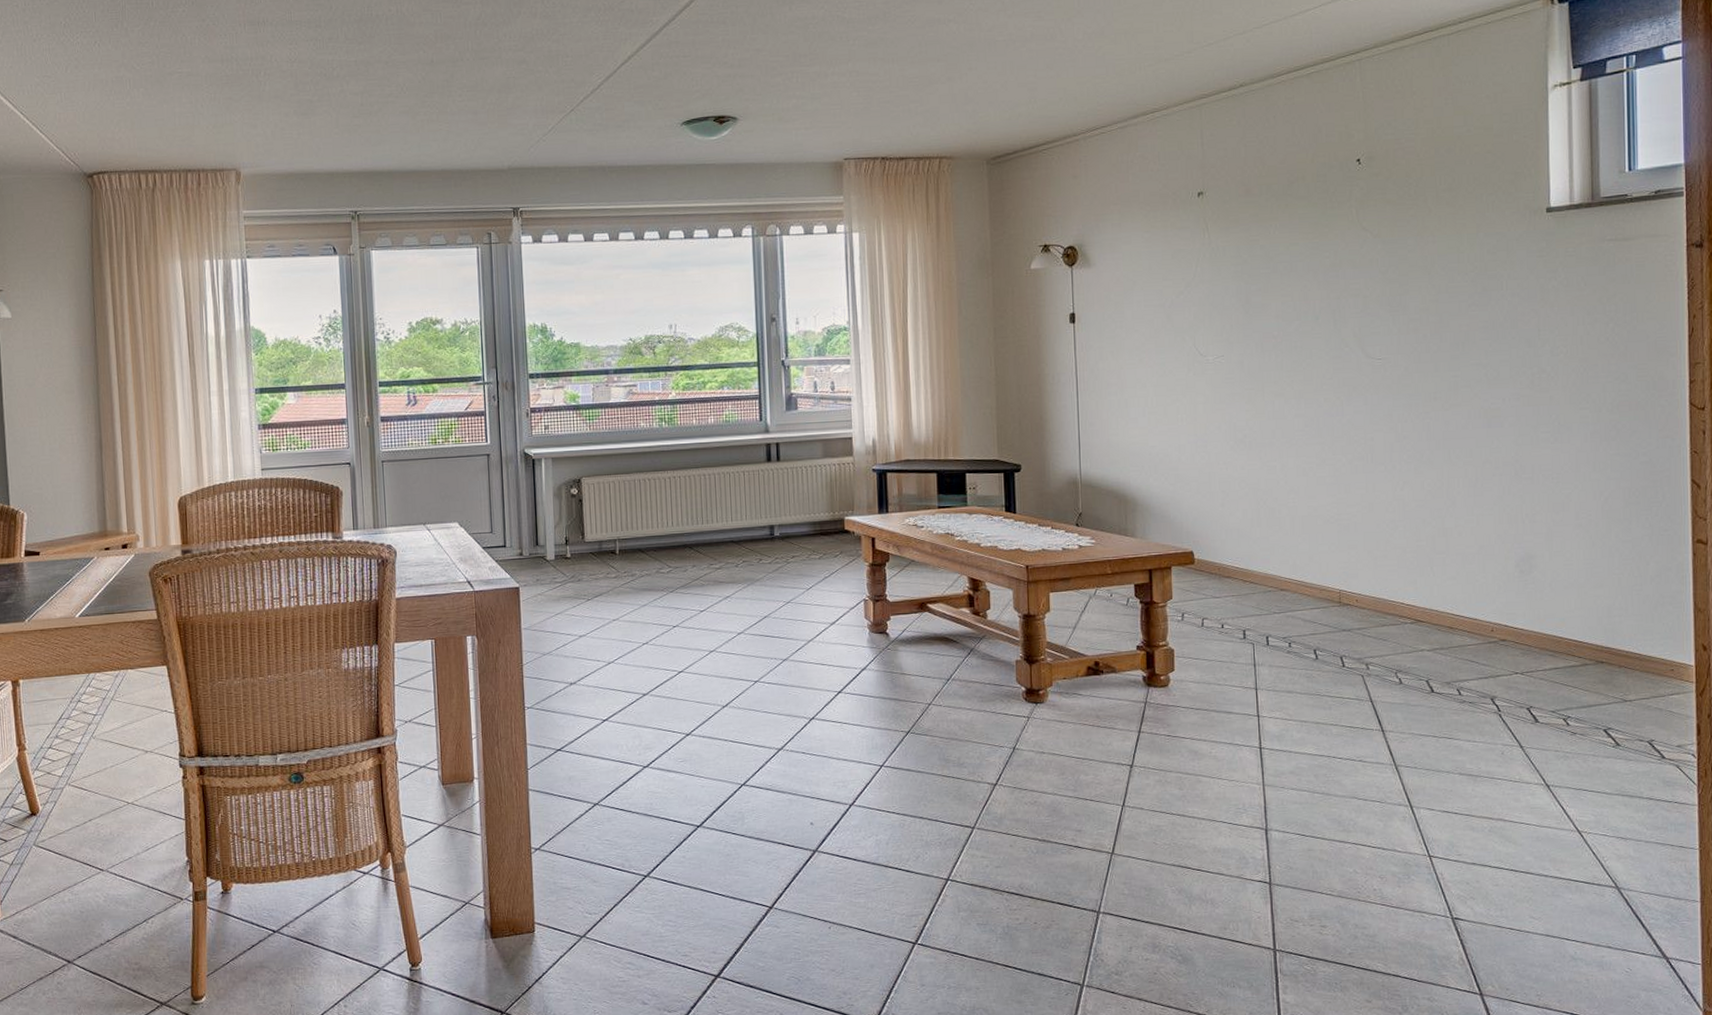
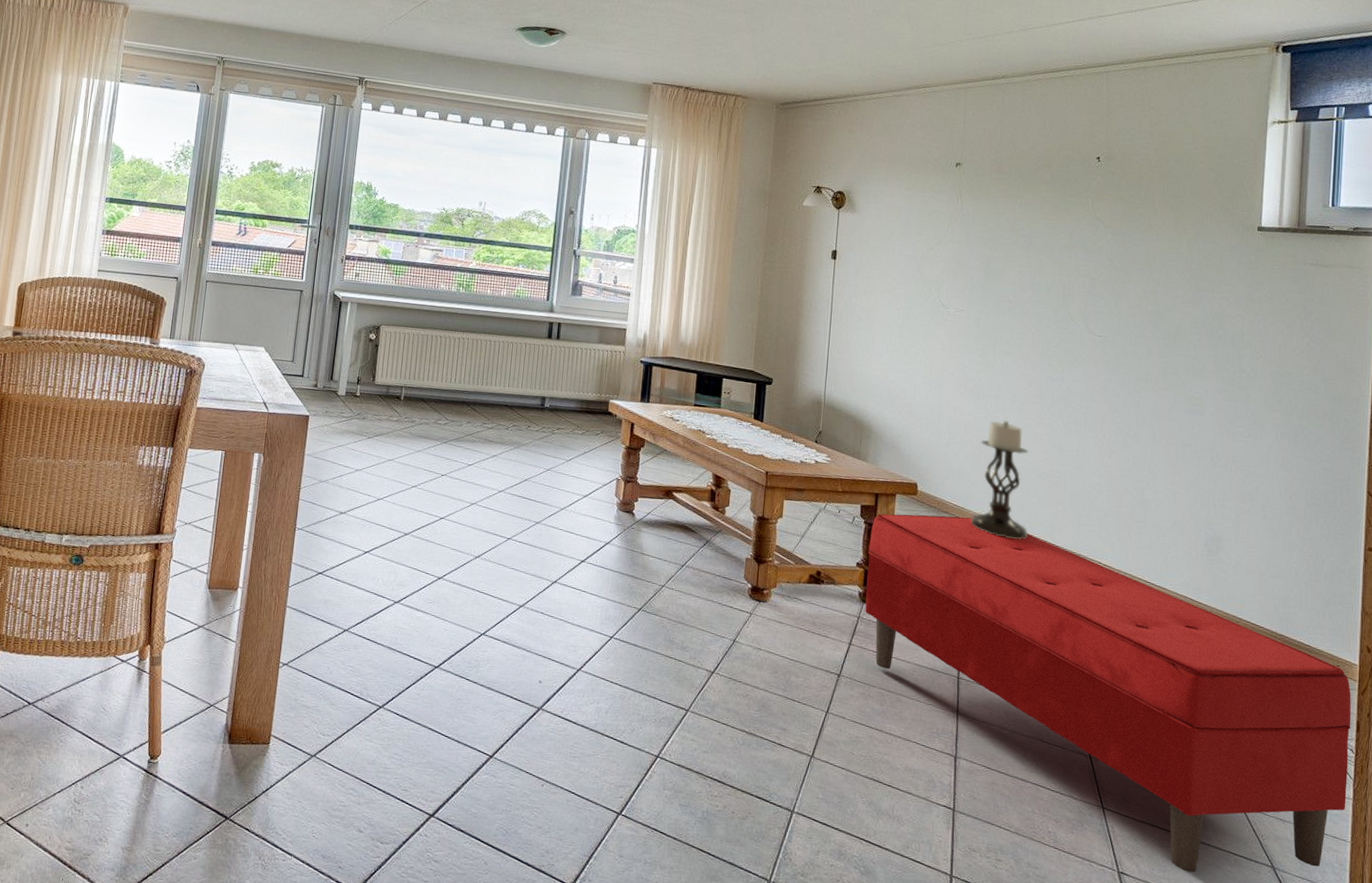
bench: none [1148,578,1691,907] -> present [865,514,1352,873]
candle holder: none [1256,468,1320,593] -> present [970,420,1028,540]

